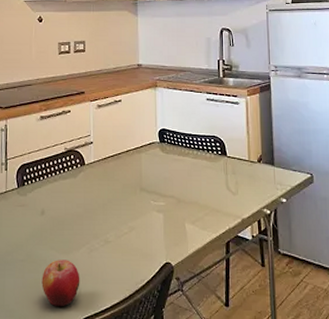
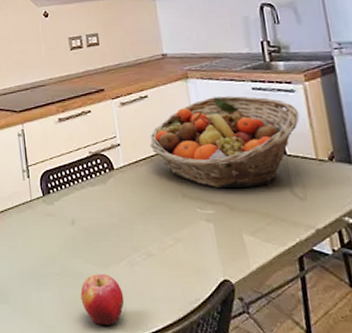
fruit basket: none [118,105,240,184] -> present [150,96,300,189]

